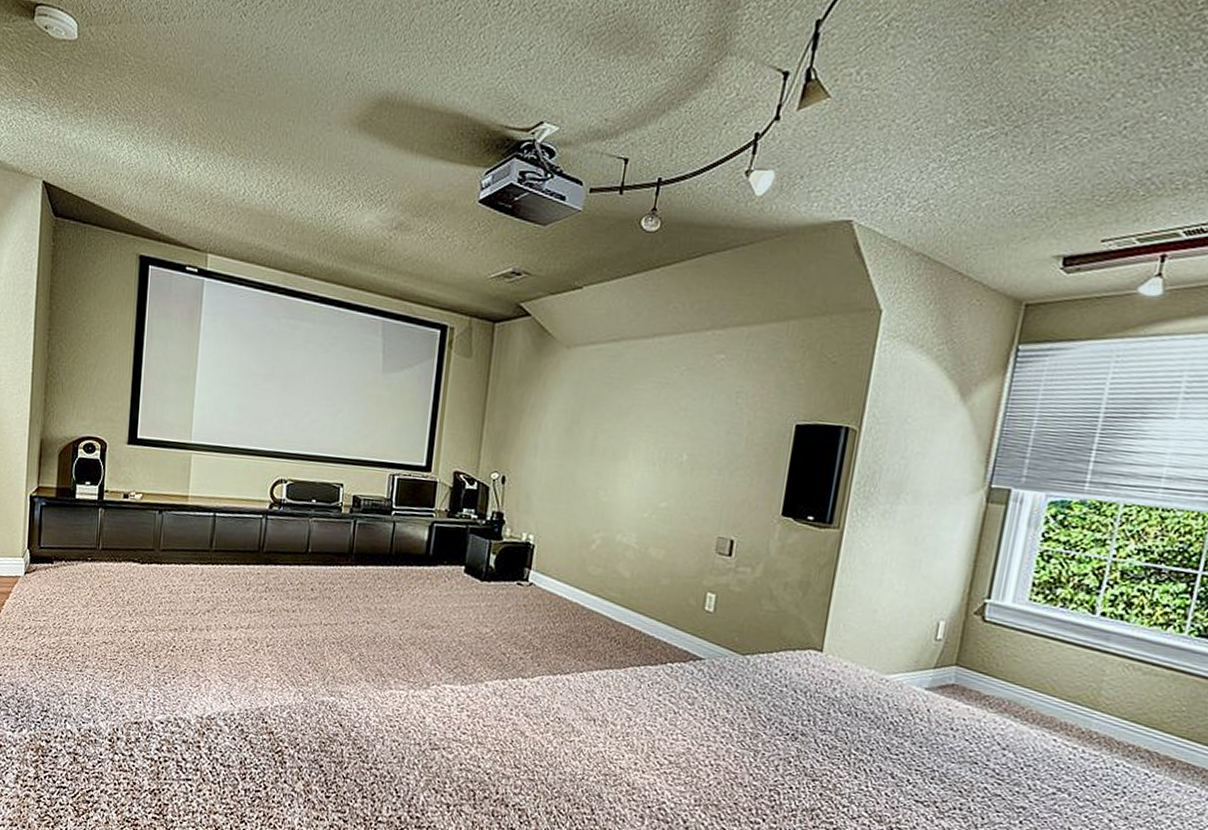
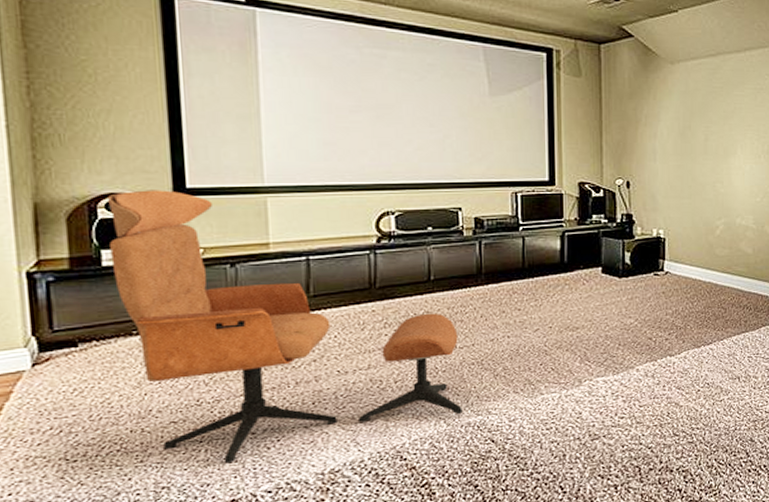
lounge chair: none [82,436,325,691] -> present [108,190,463,464]

